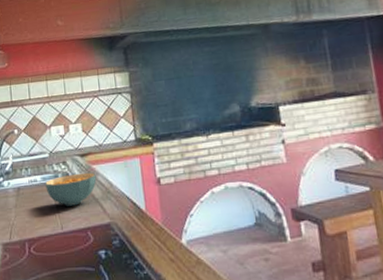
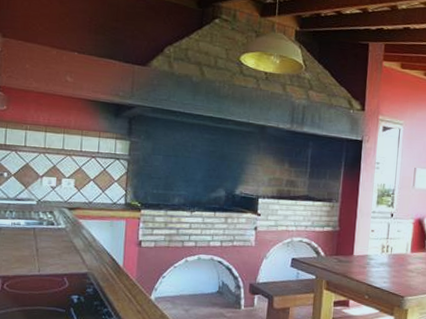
cereal bowl: present [45,172,97,206] -> none [28,224,81,253]

